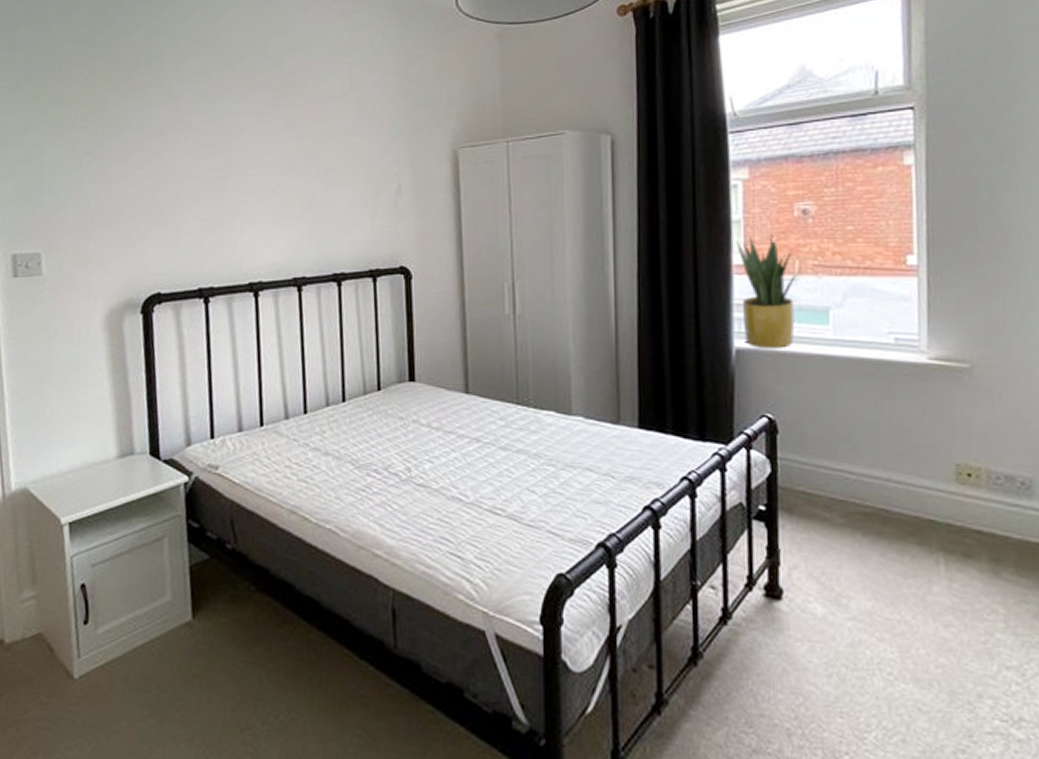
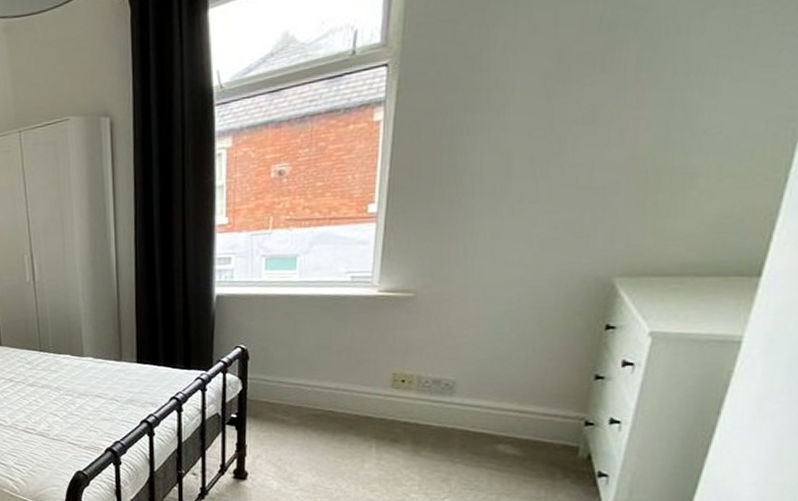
planter: present [735,233,802,350] -> none [218,194,276,294]

